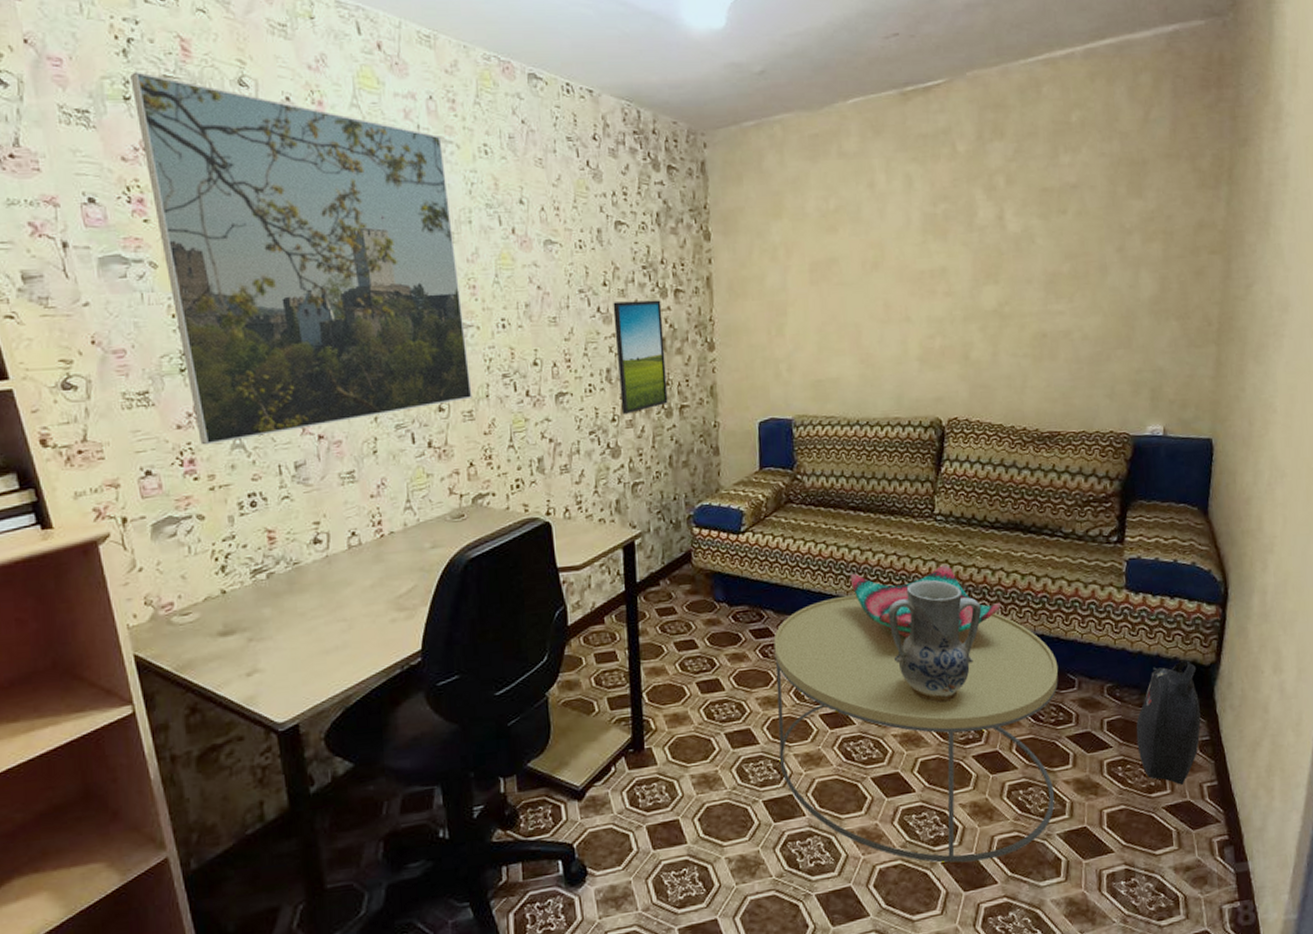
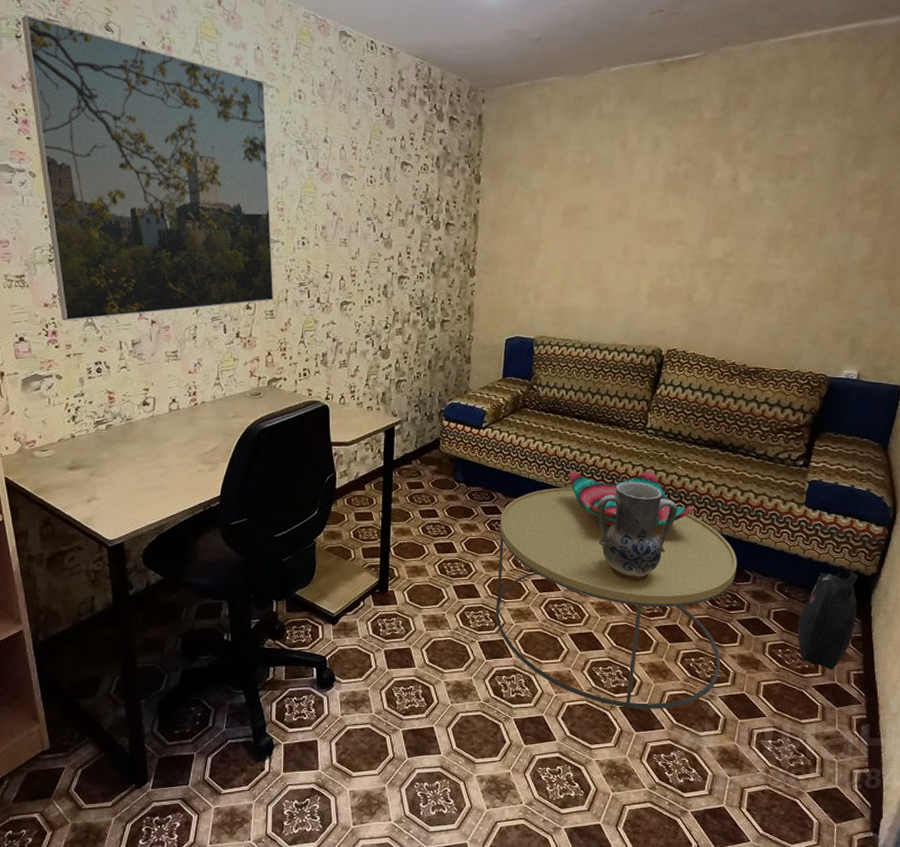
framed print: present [613,300,668,415] -> none [393,230,434,324]

